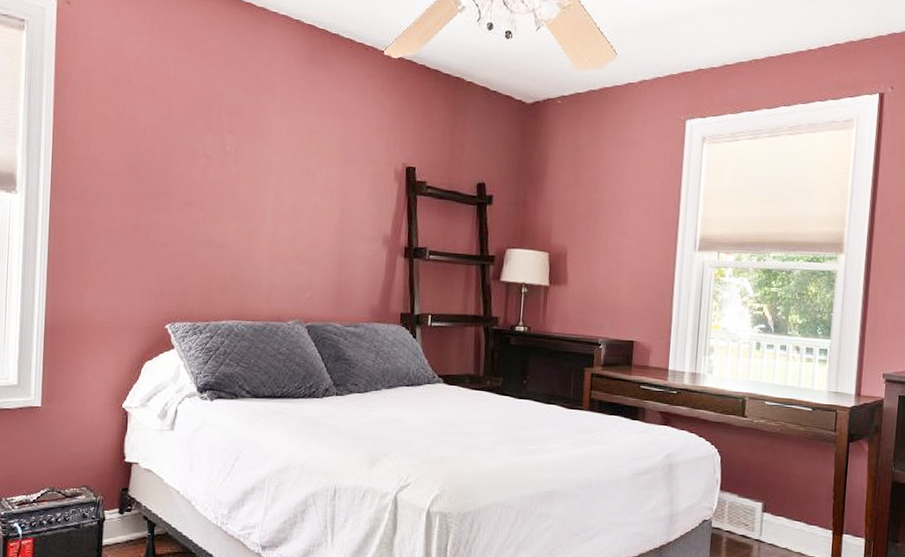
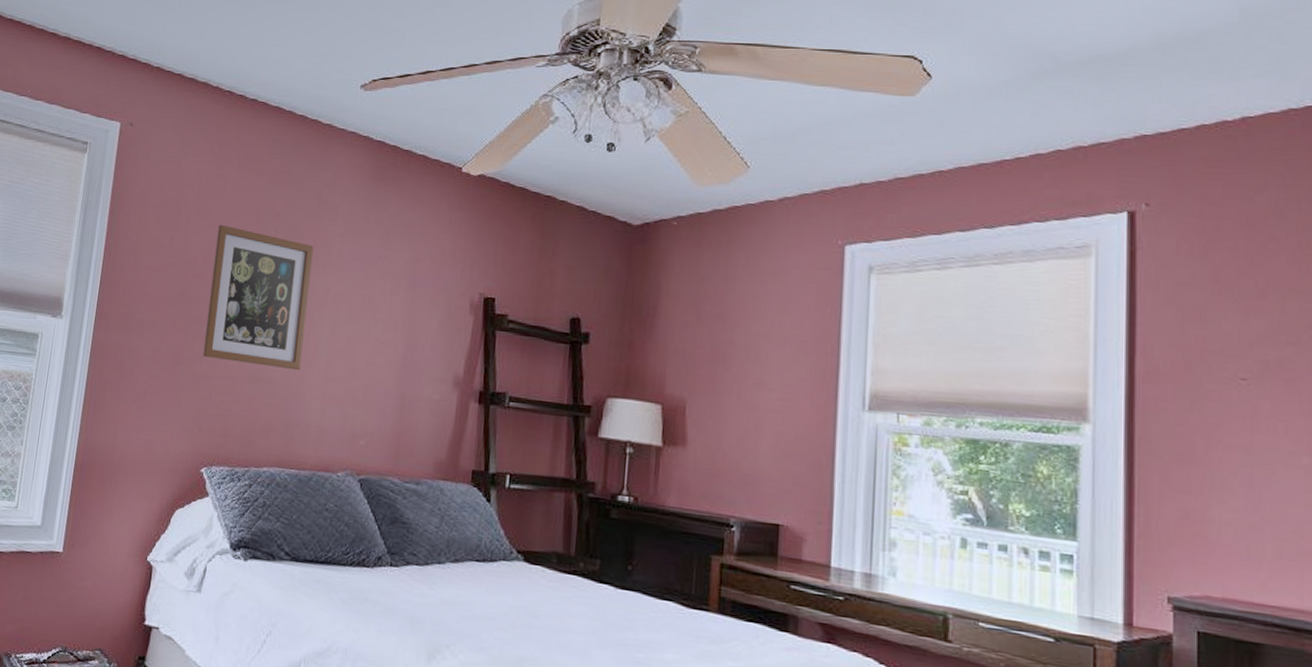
wall art: none [158,102,255,235] -> present [202,224,314,371]

